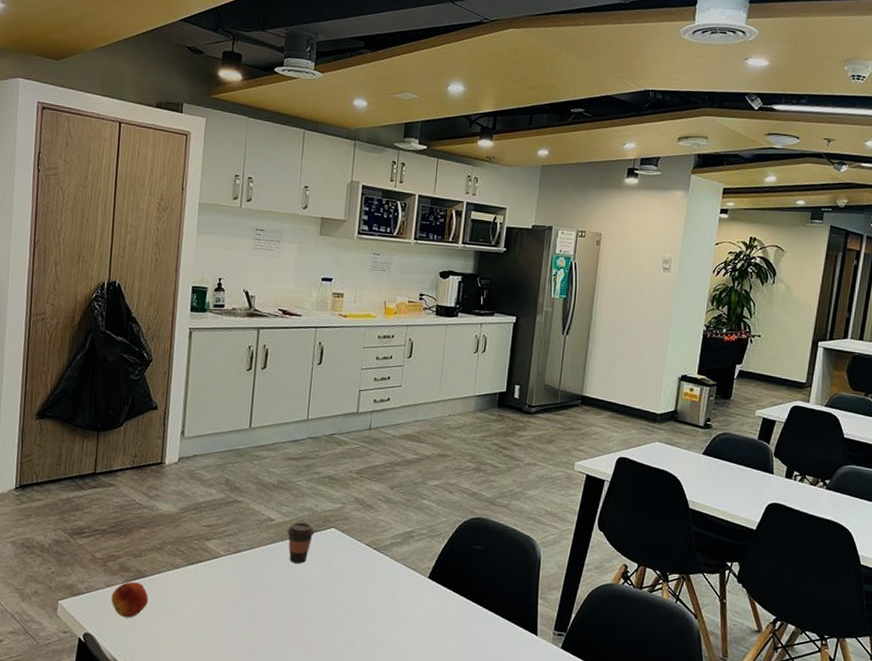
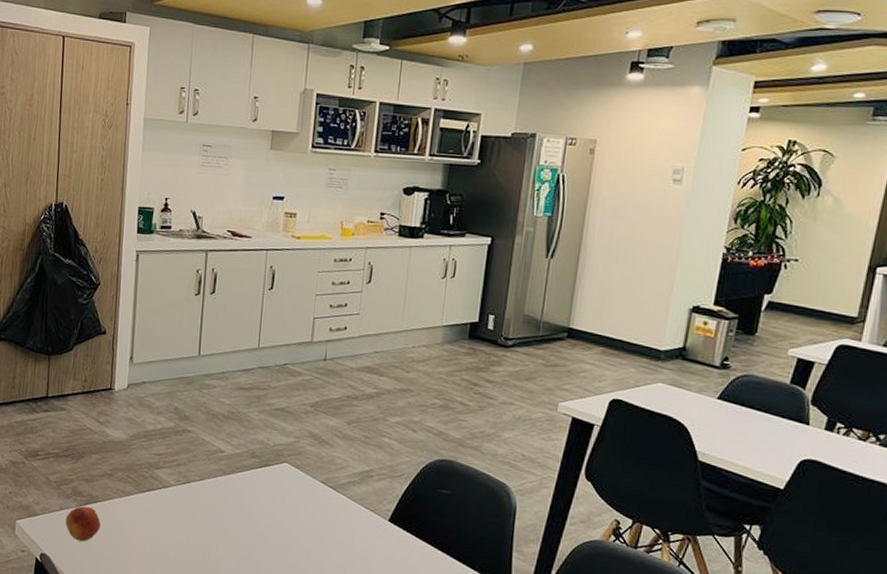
coffee cup: present [286,522,315,564] -> none [237,455,267,498]

